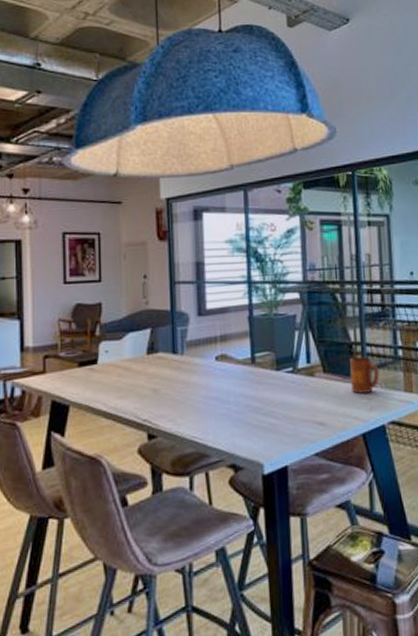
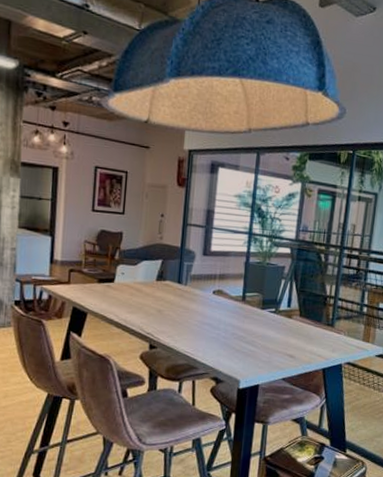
mug: present [350,356,380,394] -> none [320,307,345,338]

